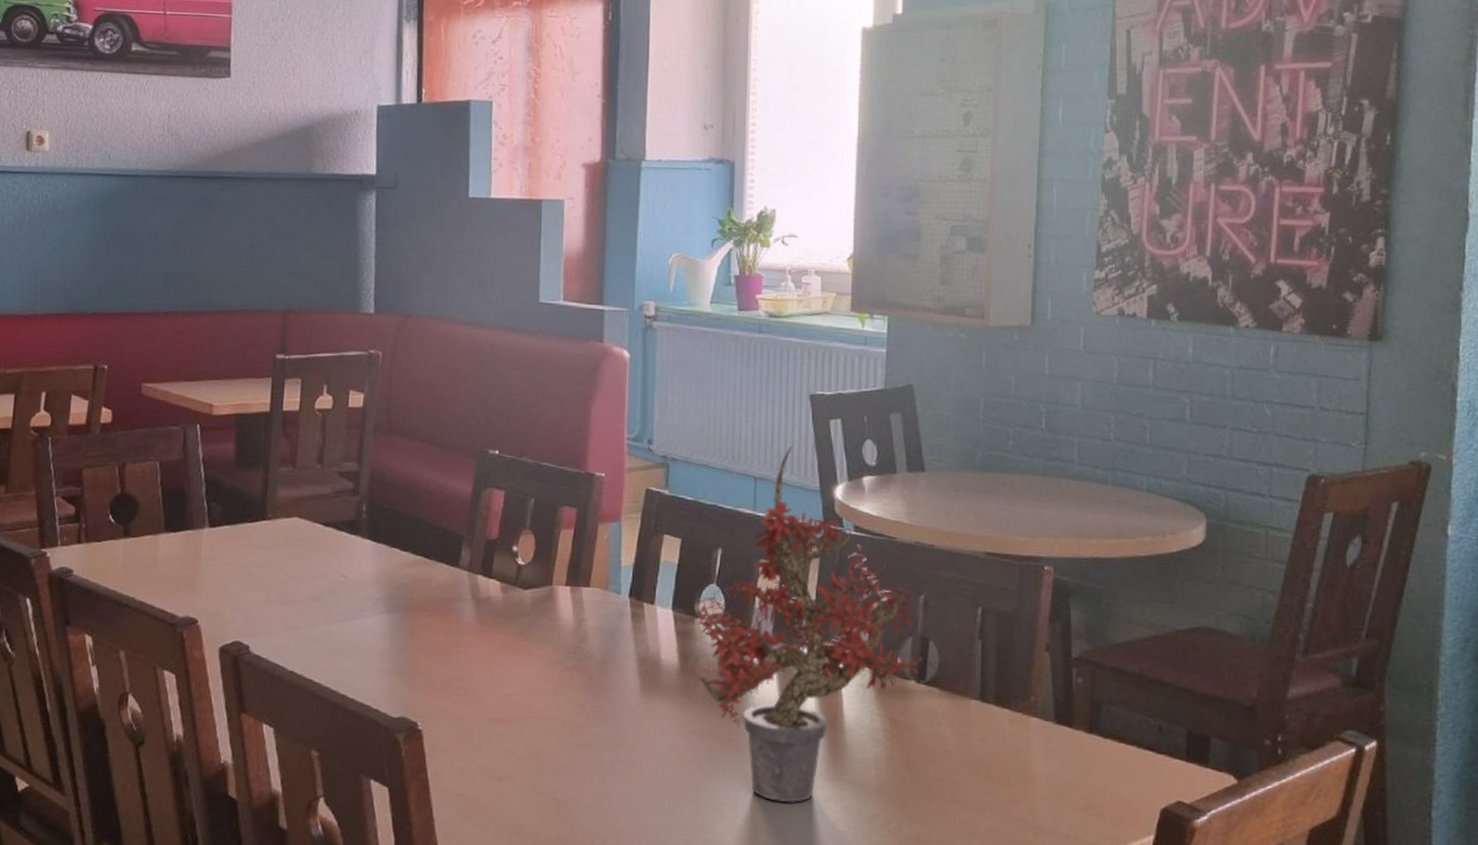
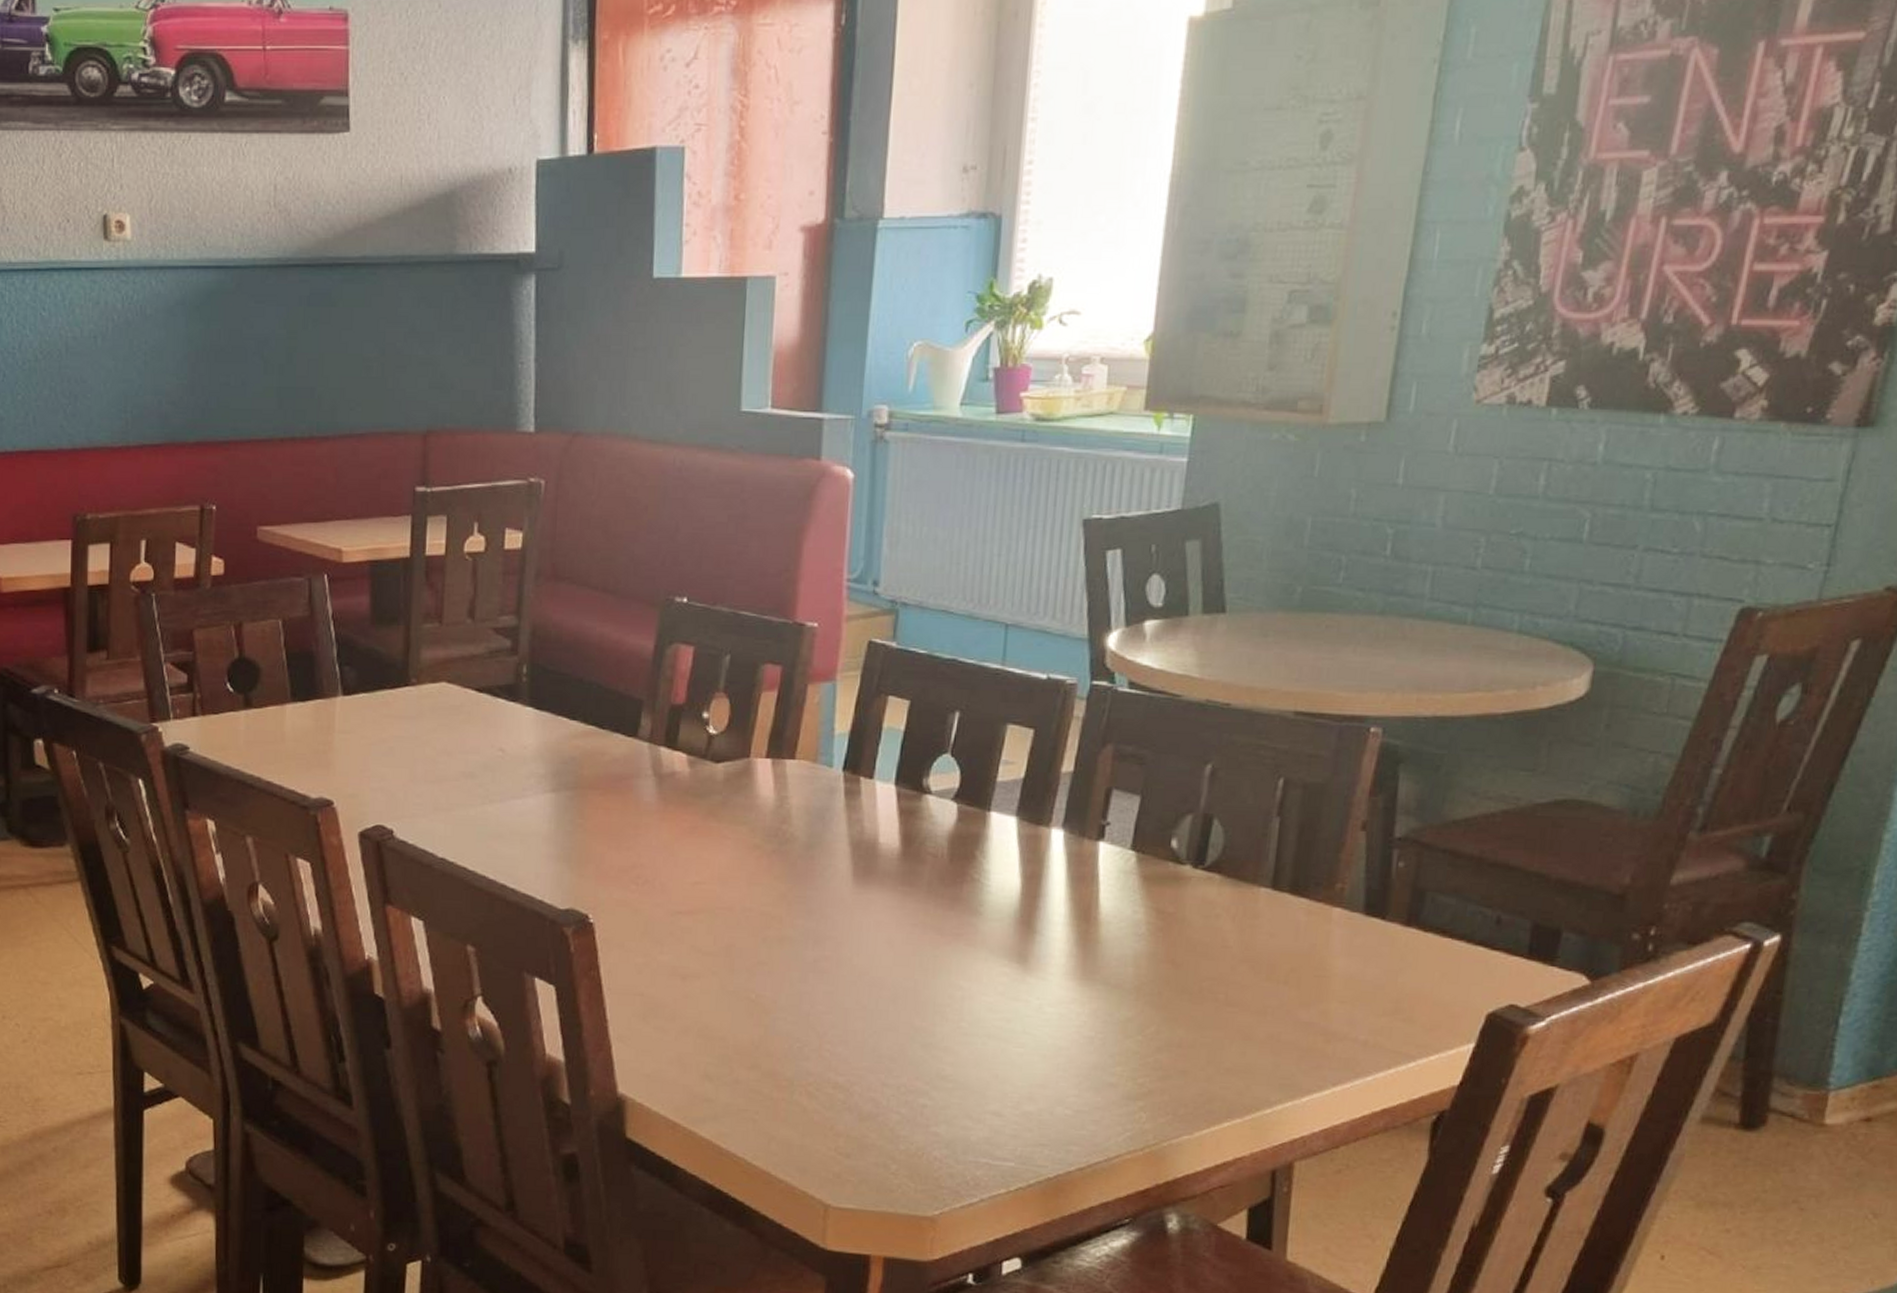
potted plant: present [693,446,922,803] -> none [917,584,1203,1005]

